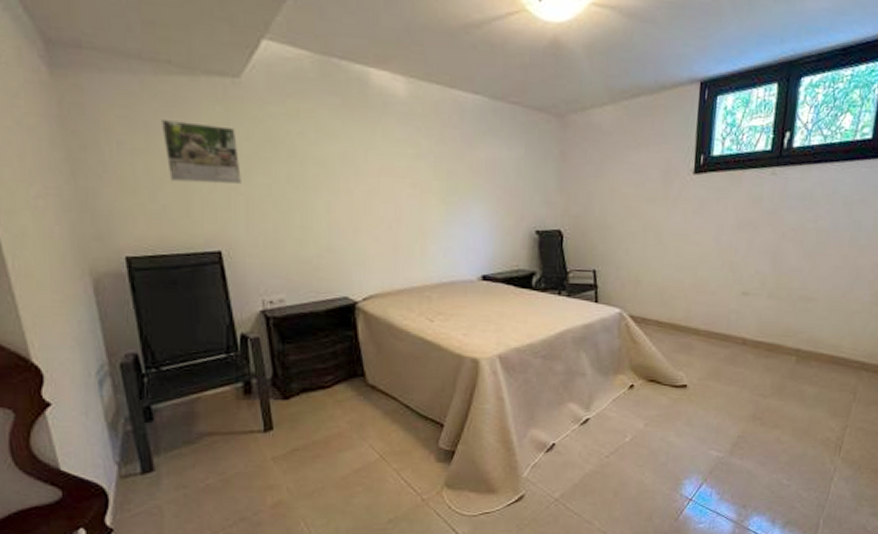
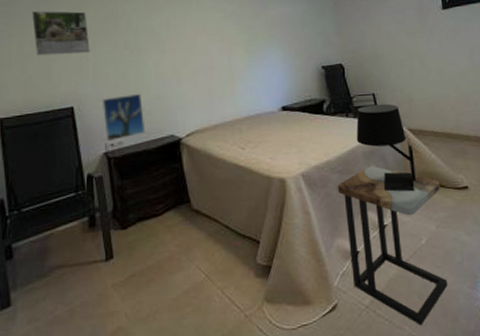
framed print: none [257,242,313,298] -> present [102,93,146,142]
side table: none [538,354,656,522] -> present [337,166,448,326]
table lamp: none [567,282,632,386] -> present [356,104,416,192]

